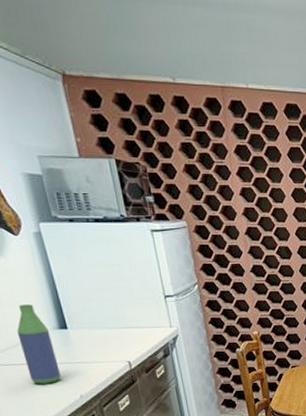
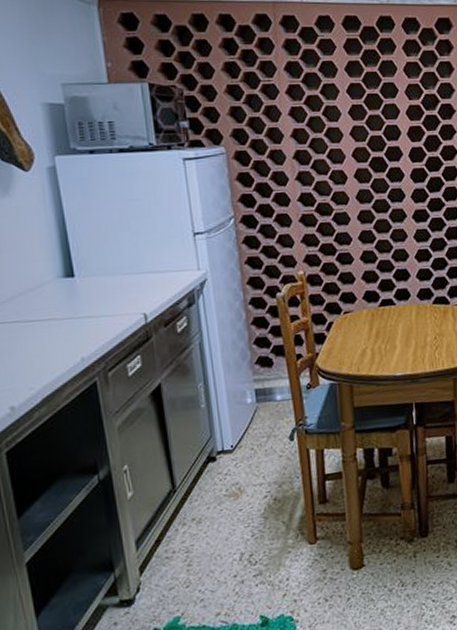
bottle: present [17,304,61,384] -> none [14,249,60,346]

